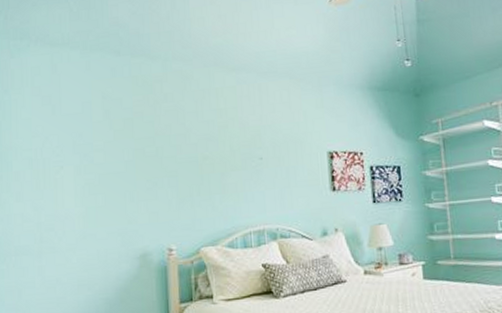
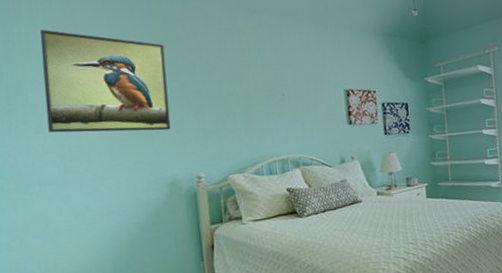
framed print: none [27,97,145,201] -> present [40,30,171,133]

